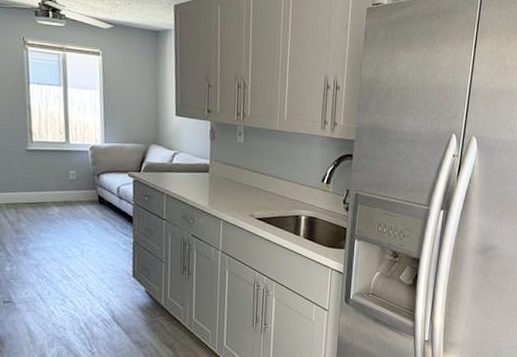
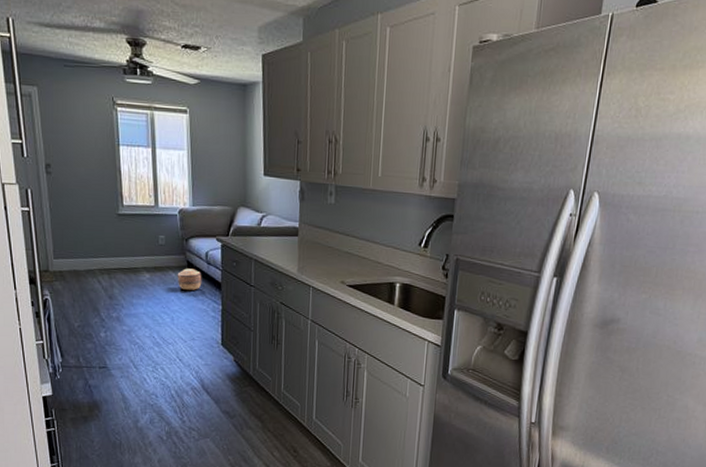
basket: none [88,202,114,224] -> present [177,268,202,290]

